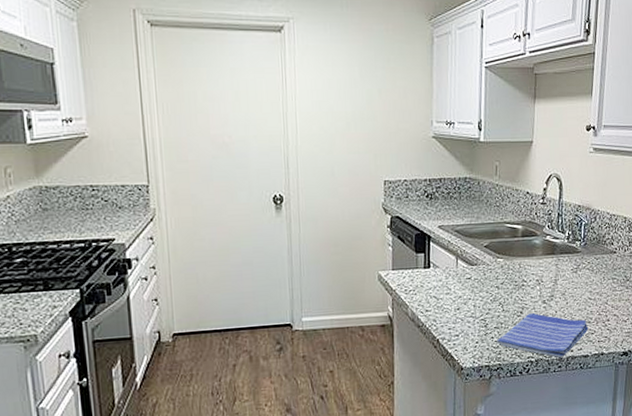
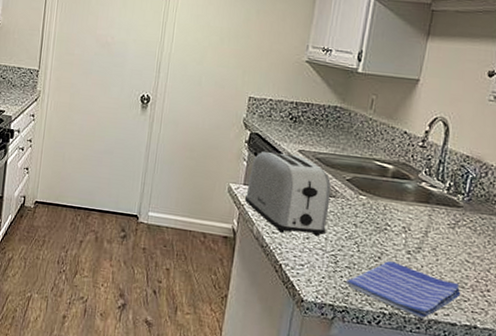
toaster: none [395,231,473,309] -> present [244,151,332,237]

